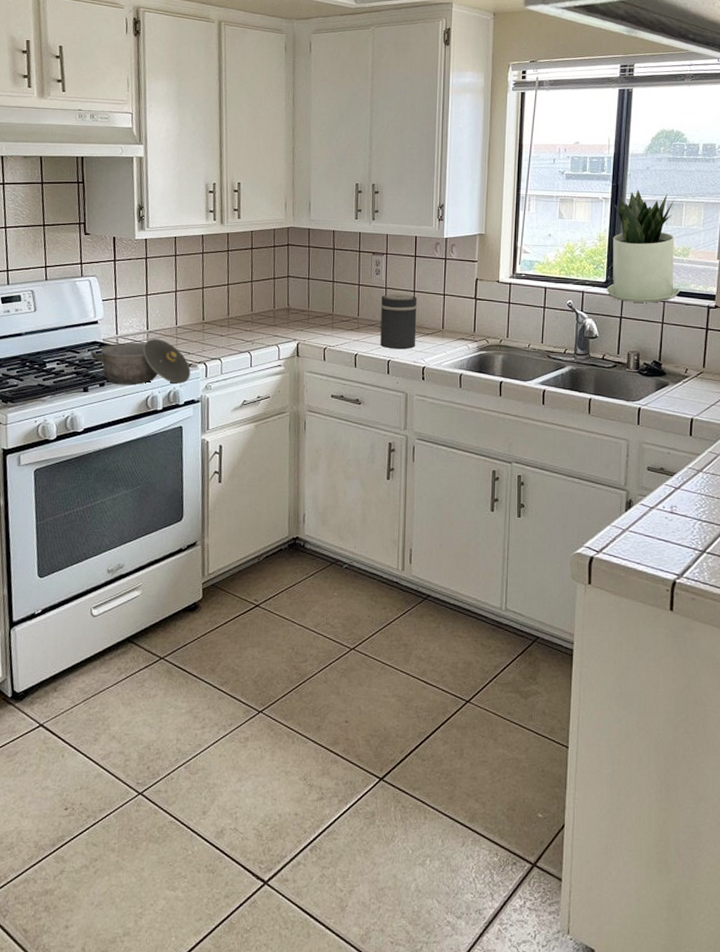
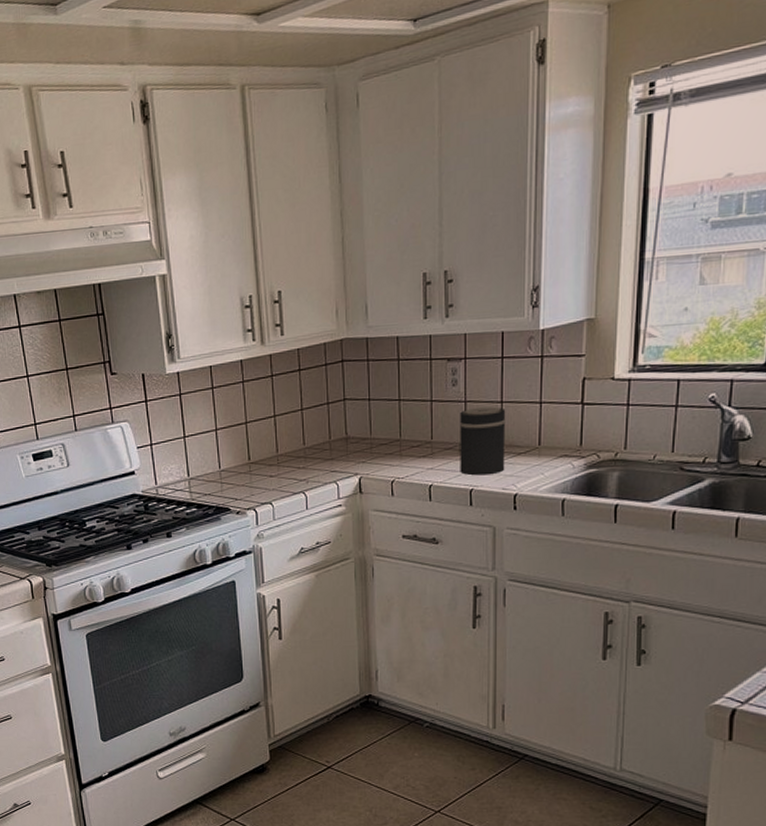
cooking pot: present [90,339,191,385] -> none [129,486,240,540]

